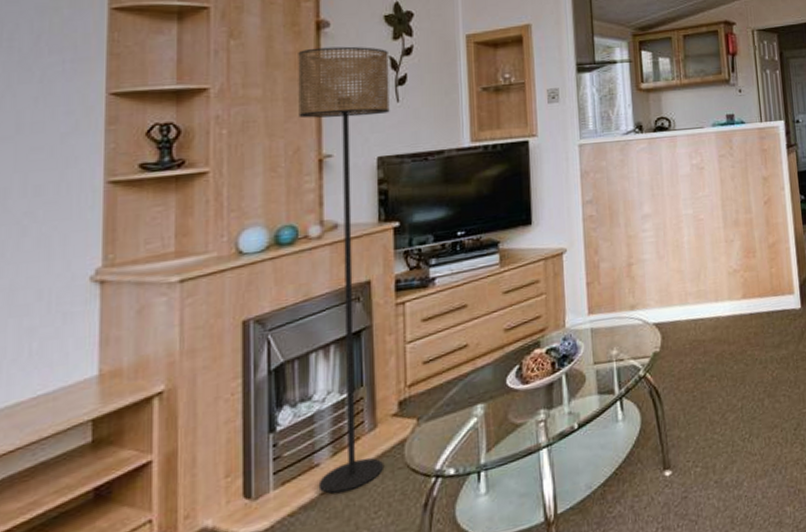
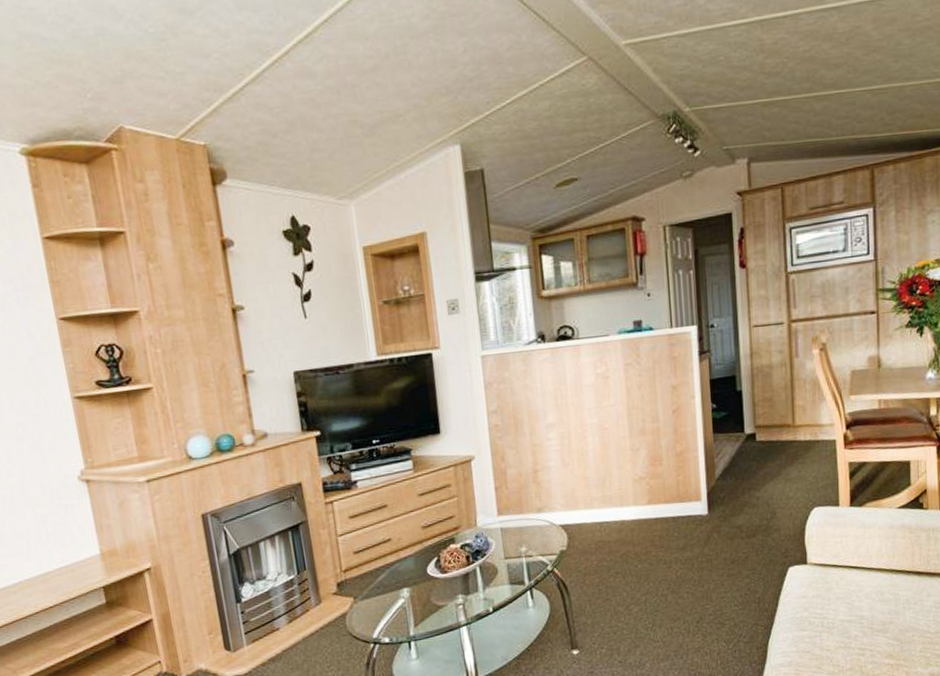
floor lamp: present [298,46,390,494] -> none [209,264,330,651]

